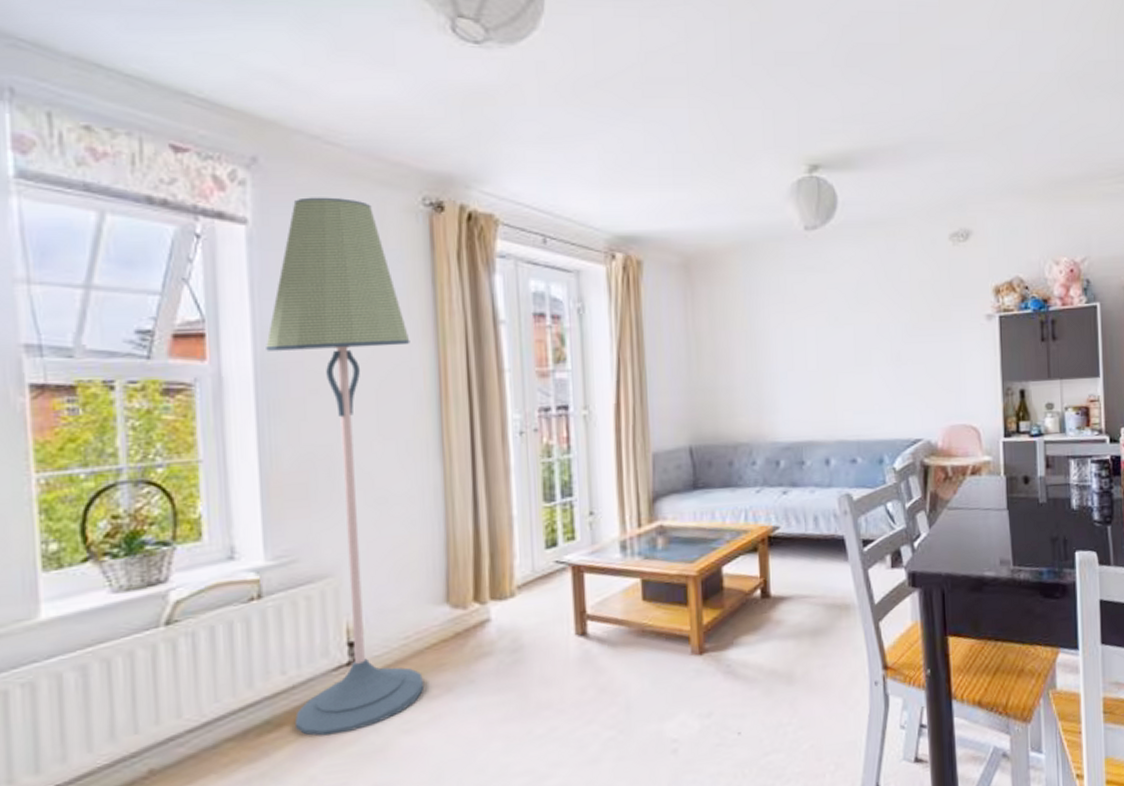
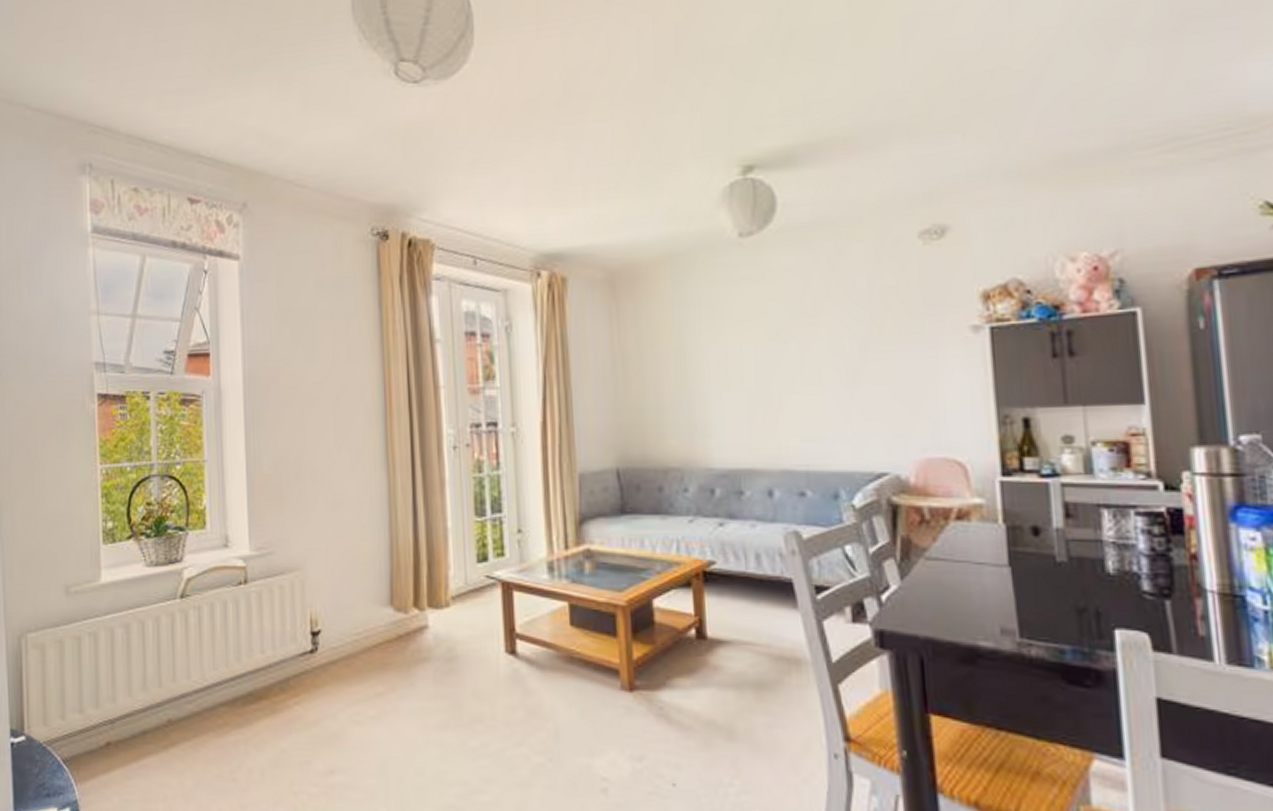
floor lamp: present [266,197,423,736] -> none [252,233,371,715]

